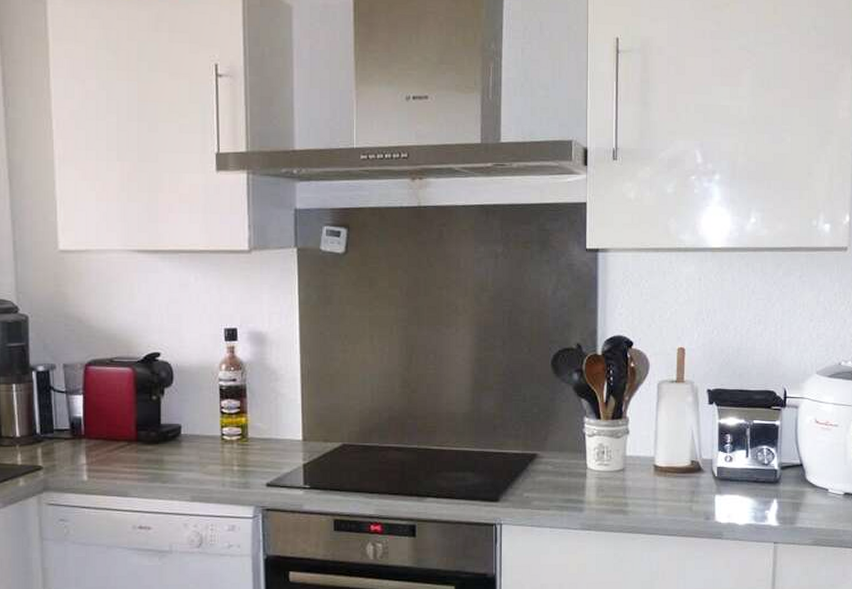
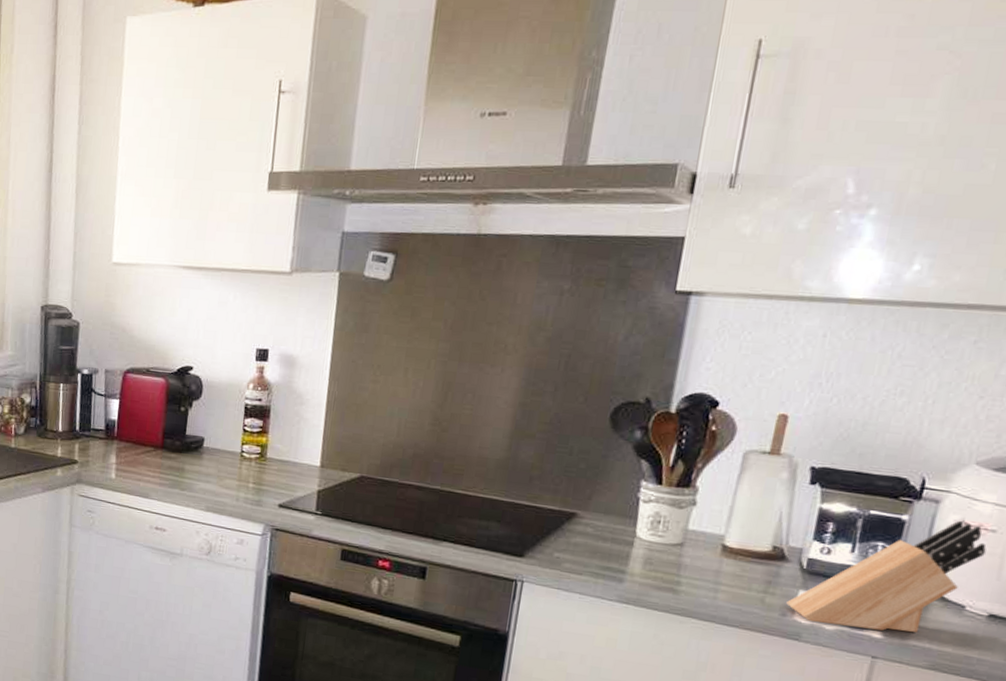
knife block: none [708,420,834,521] -> present [786,520,986,634]

